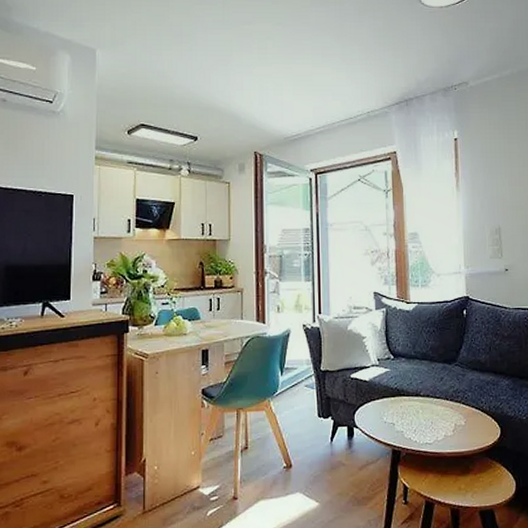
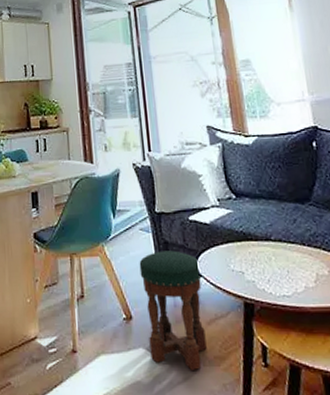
stool: none [302,405,359,510] -> present [139,250,207,370]

